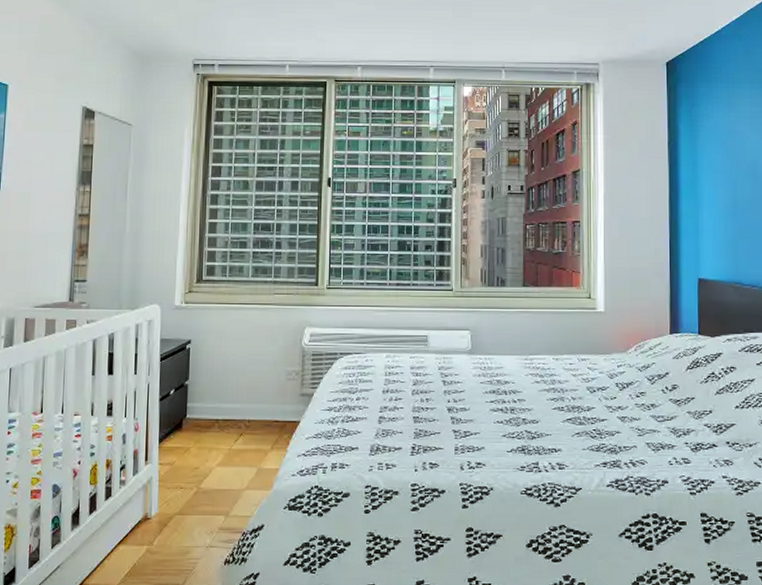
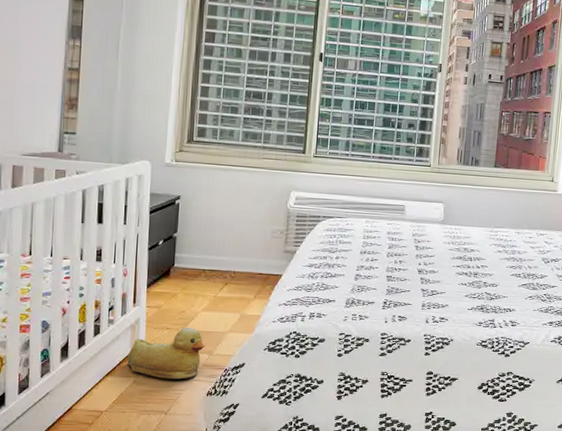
rubber duck: none [140,485,221,546] -> present [127,327,205,380]

